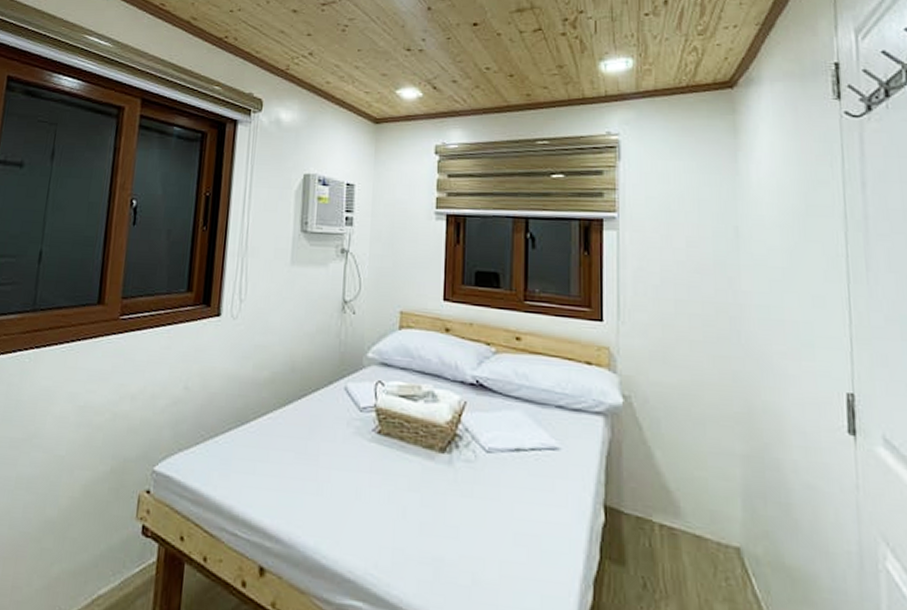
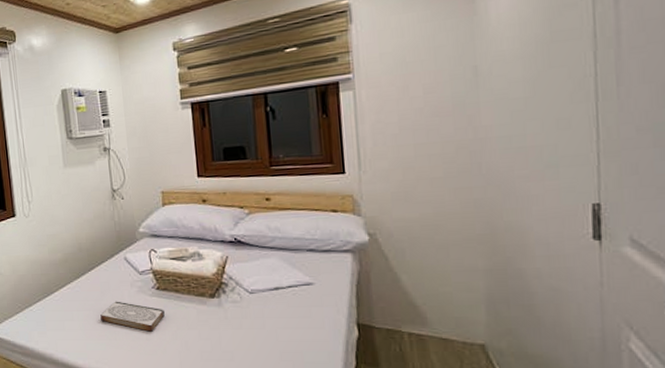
book: none [303,442,383,489] -> present [100,301,165,332]

